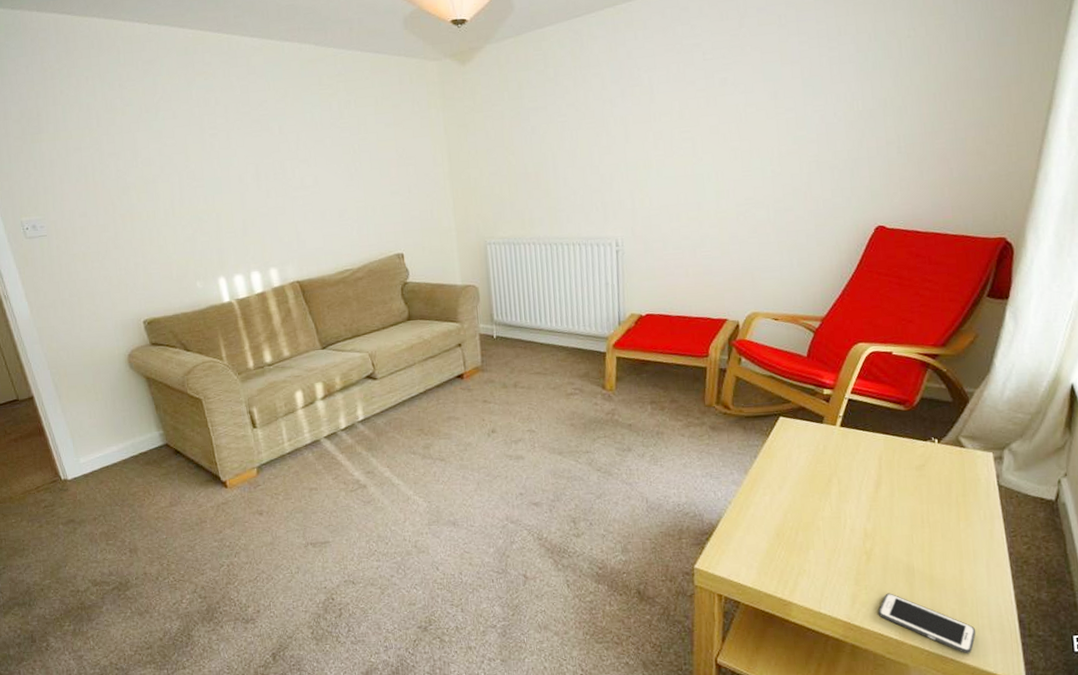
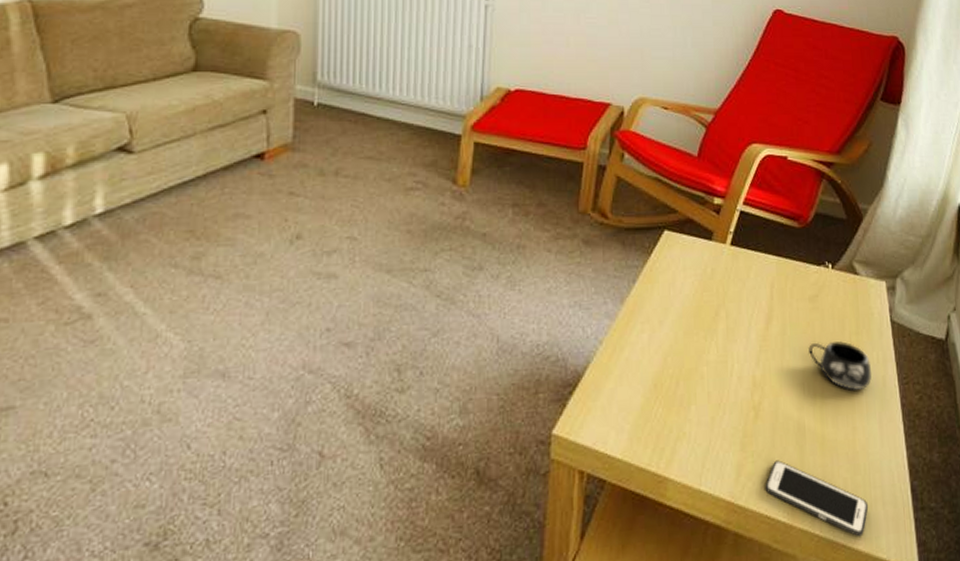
mug: none [915,502,979,541] -> present [807,341,872,390]

